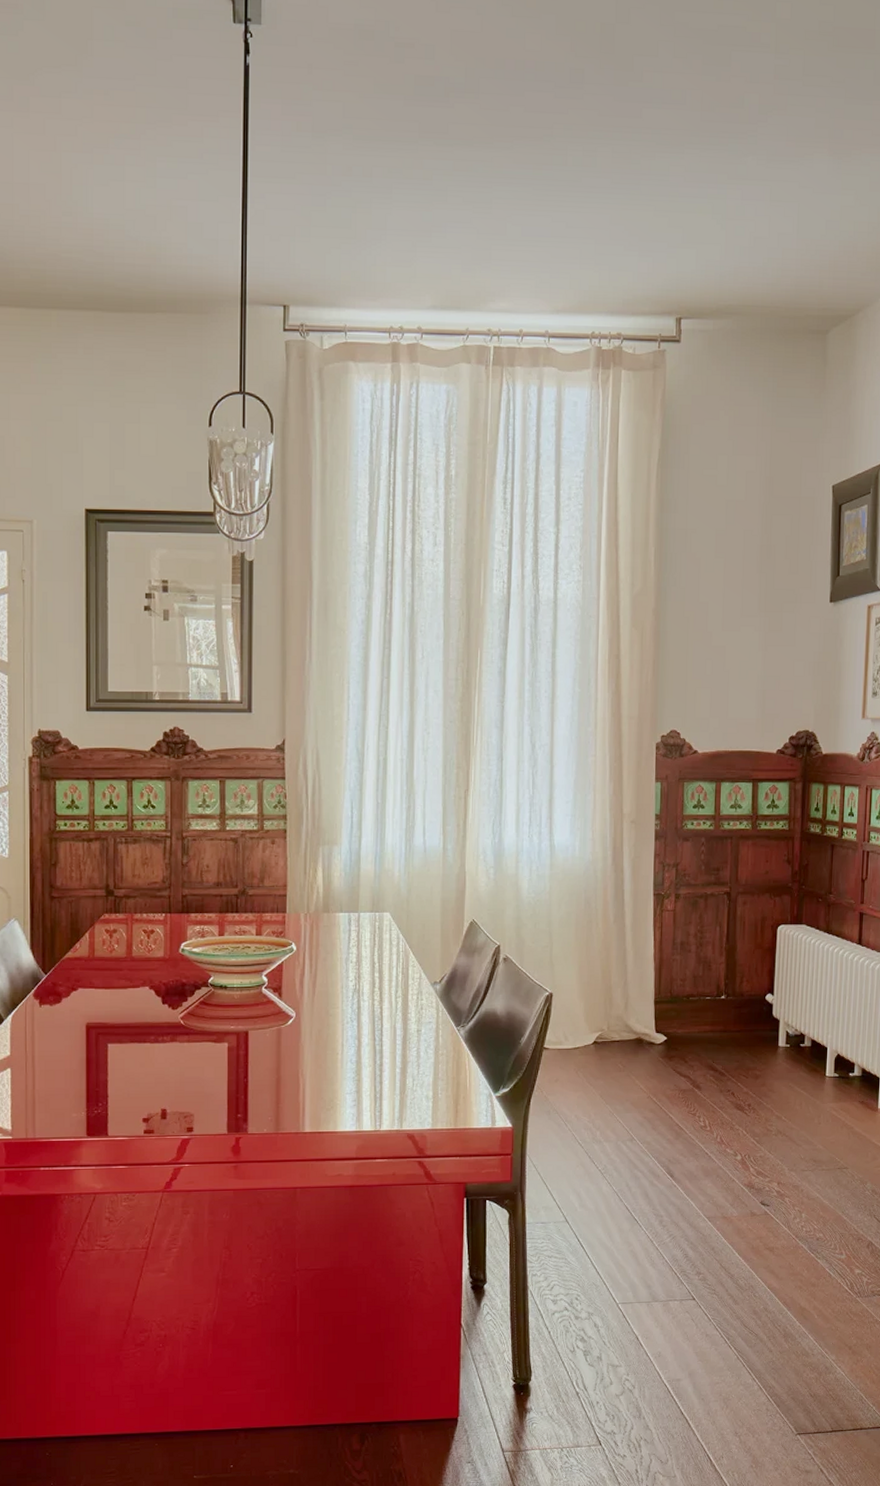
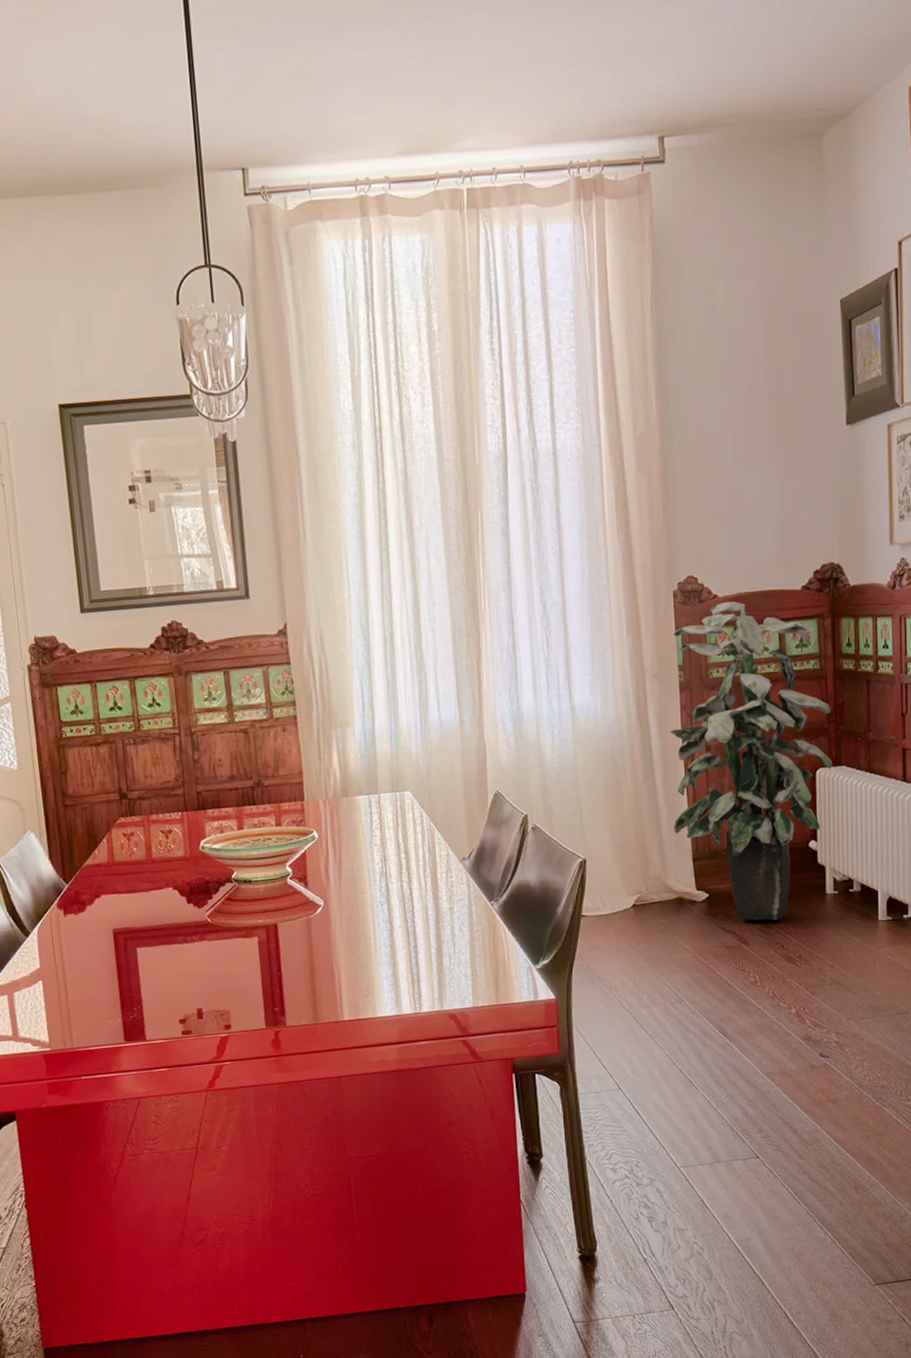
indoor plant: none [639,759,796,1068] -> present [670,601,833,921]

